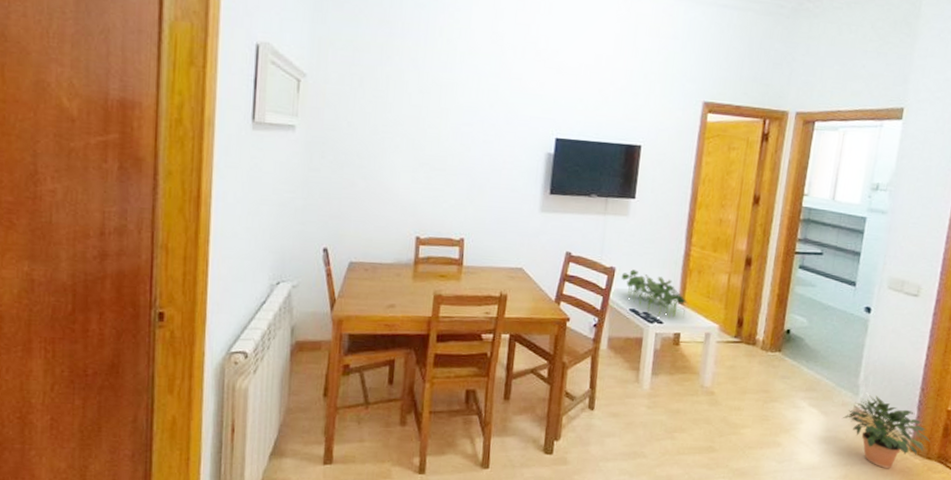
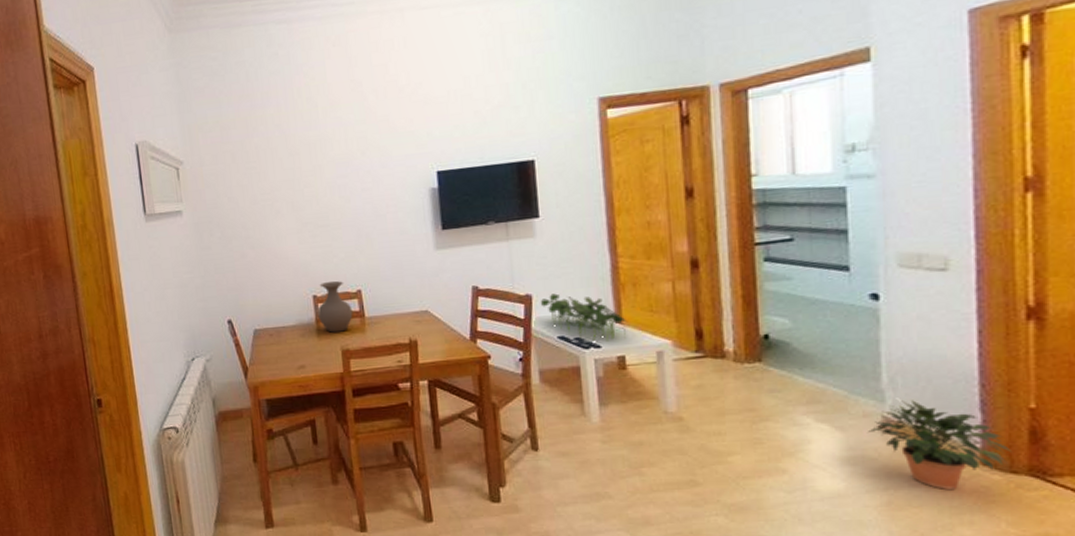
vase: none [417,225,452,277] -> present [317,281,353,333]

